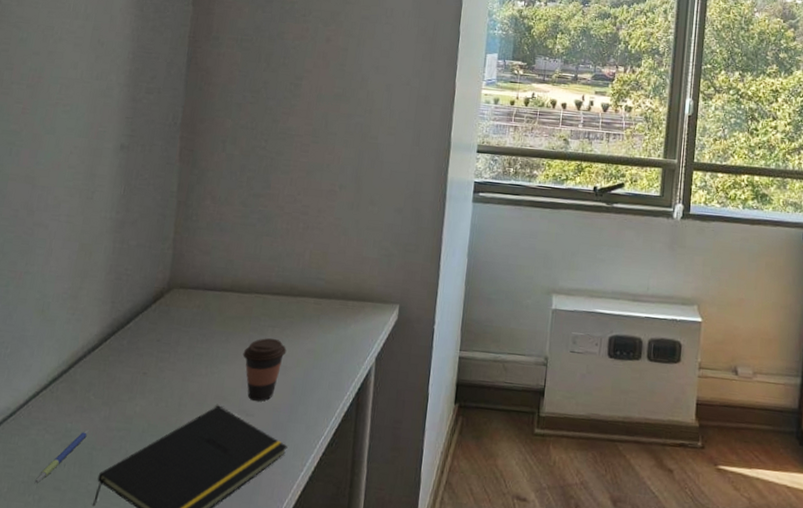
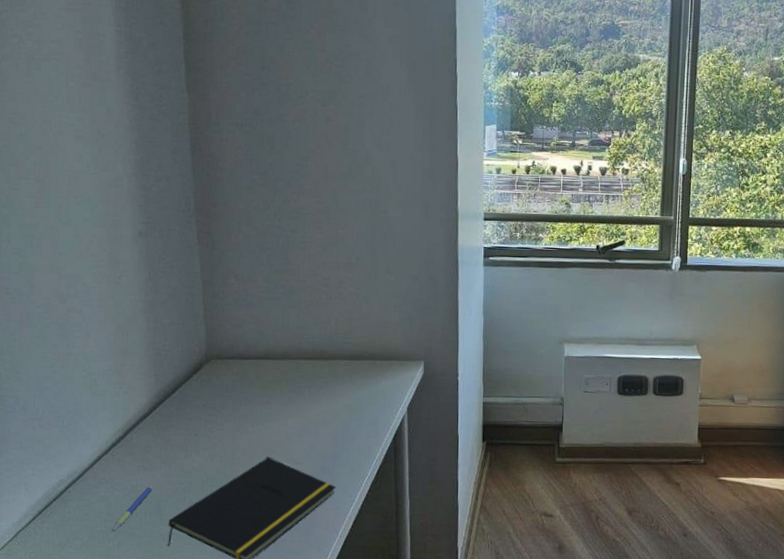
coffee cup: present [242,338,287,402] -> none [284,397,325,451]

